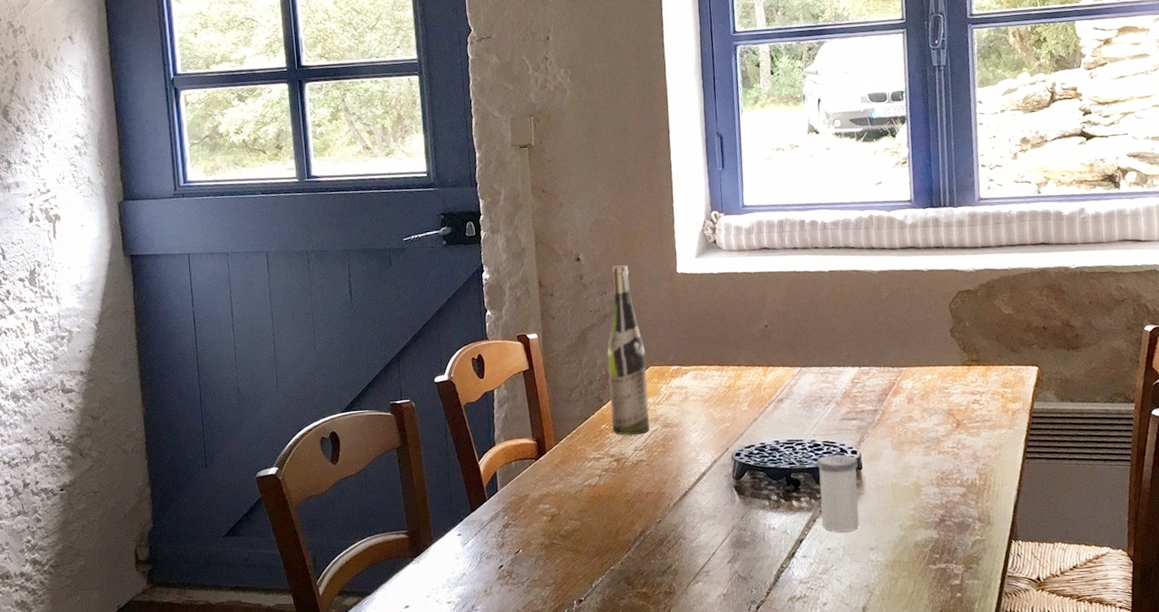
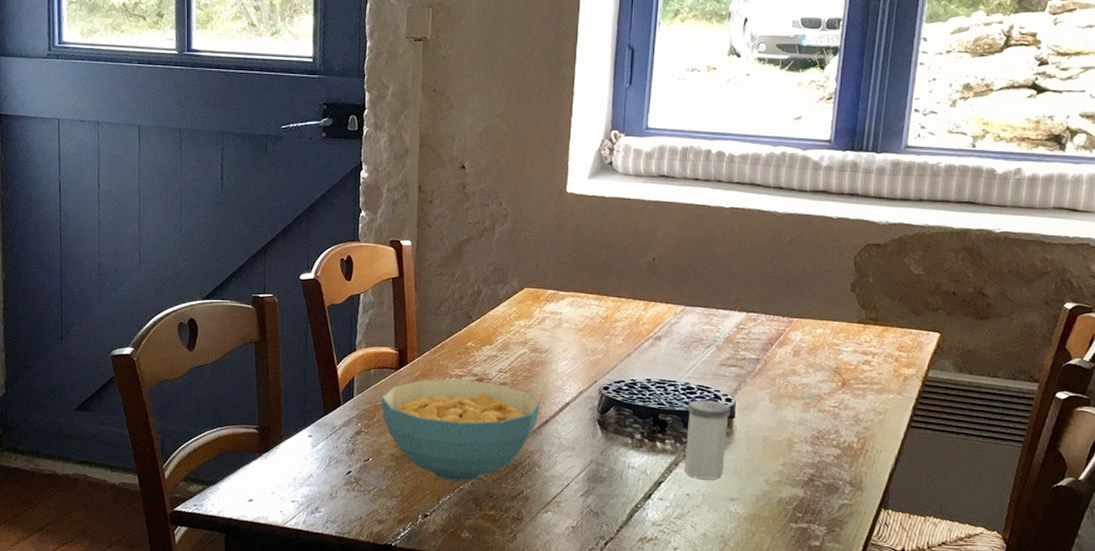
cereal bowl: none [524,461,678,564] -> present [380,379,540,482]
wine bottle: present [607,265,650,435] -> none [479,178,522,356]

